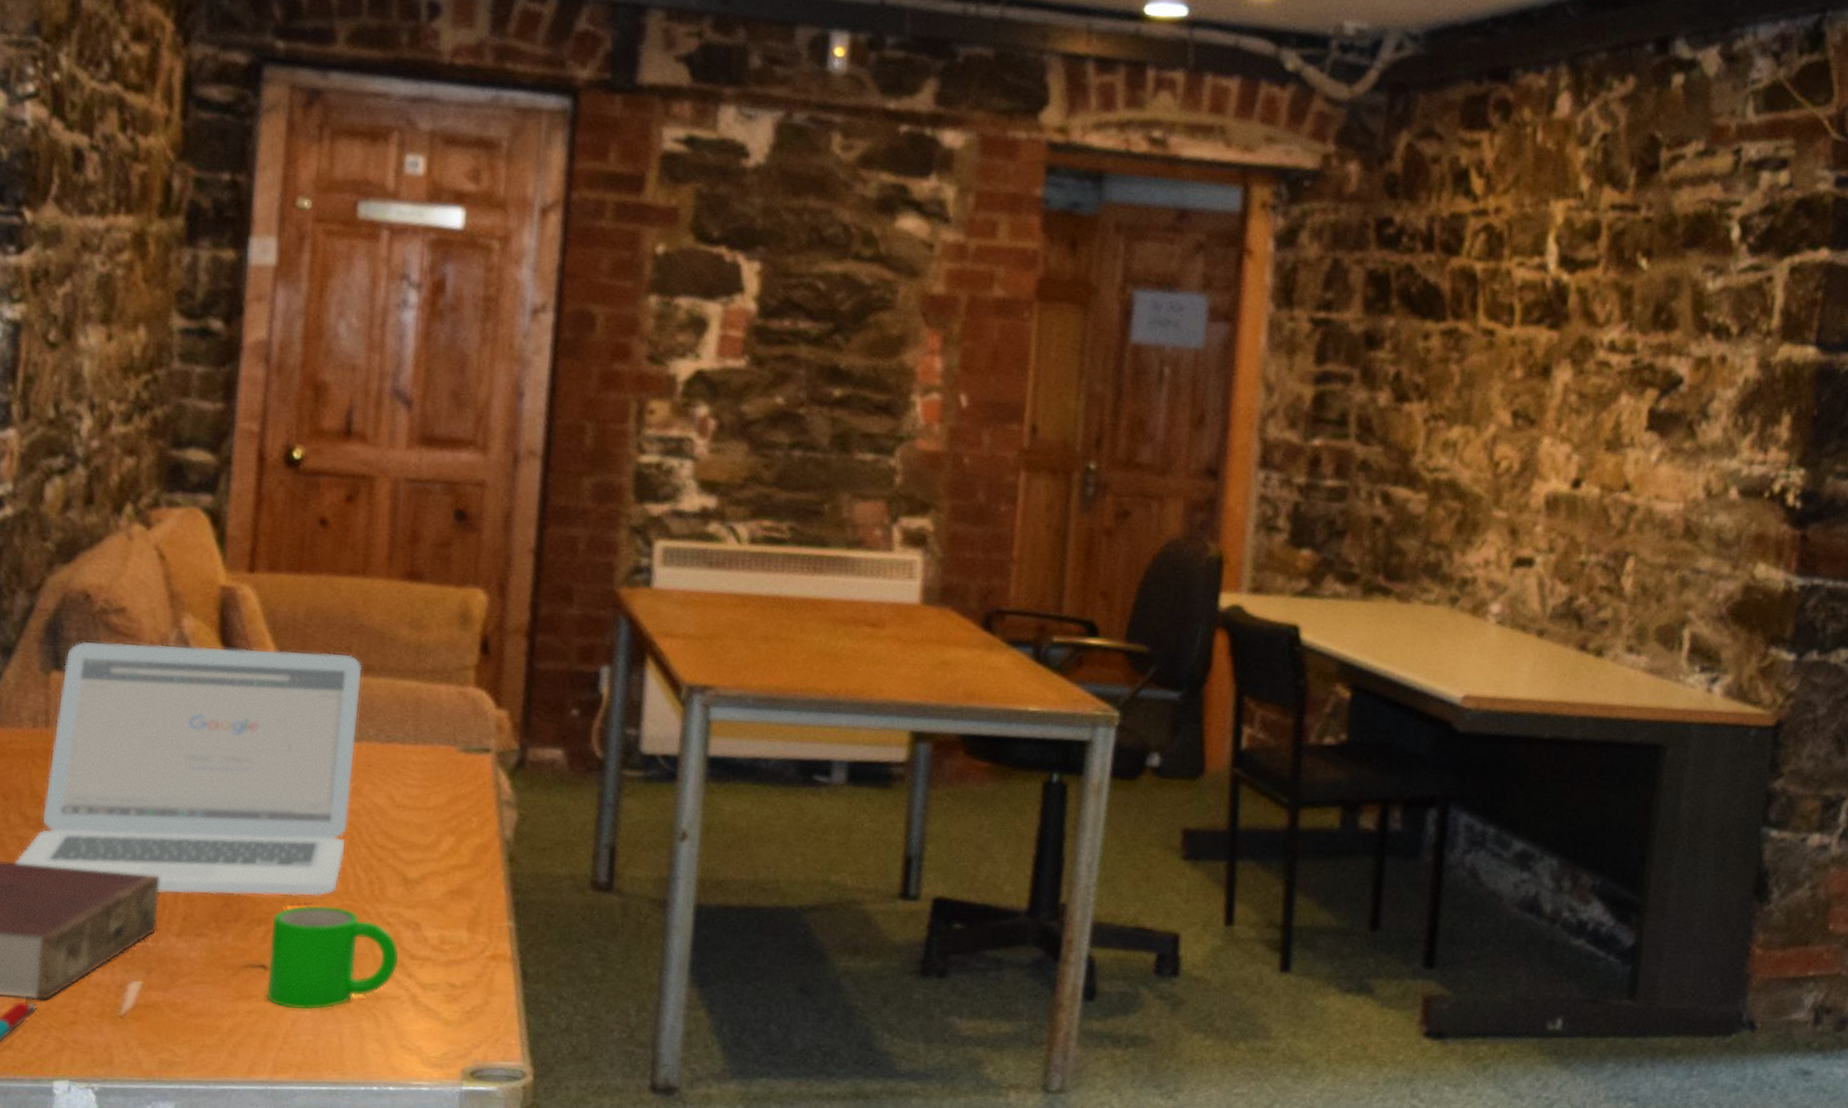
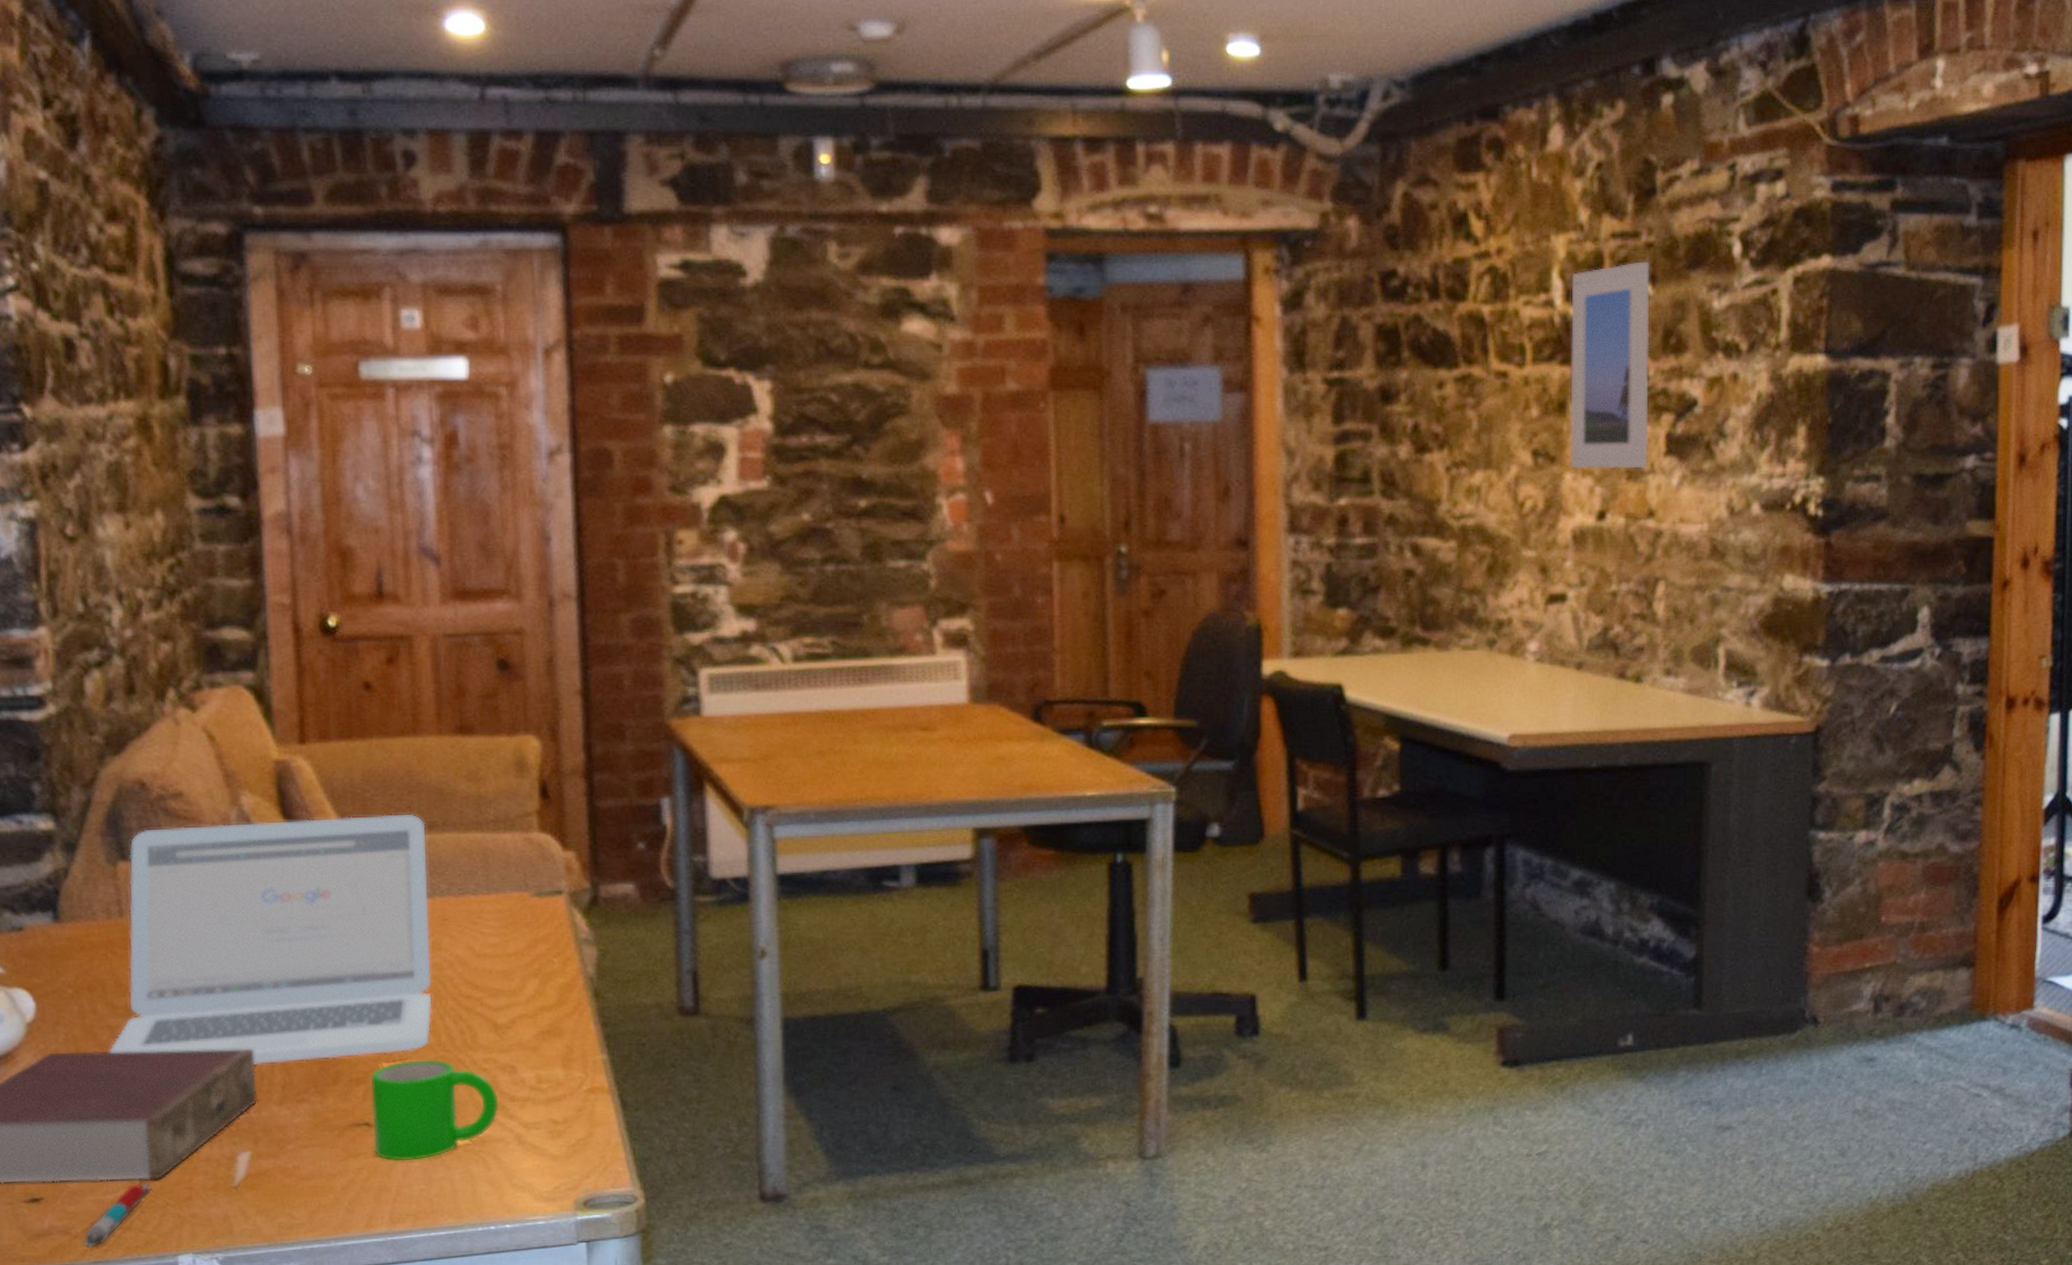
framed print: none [1550,235,1647,440] -> present [1570,261,1650,469]

